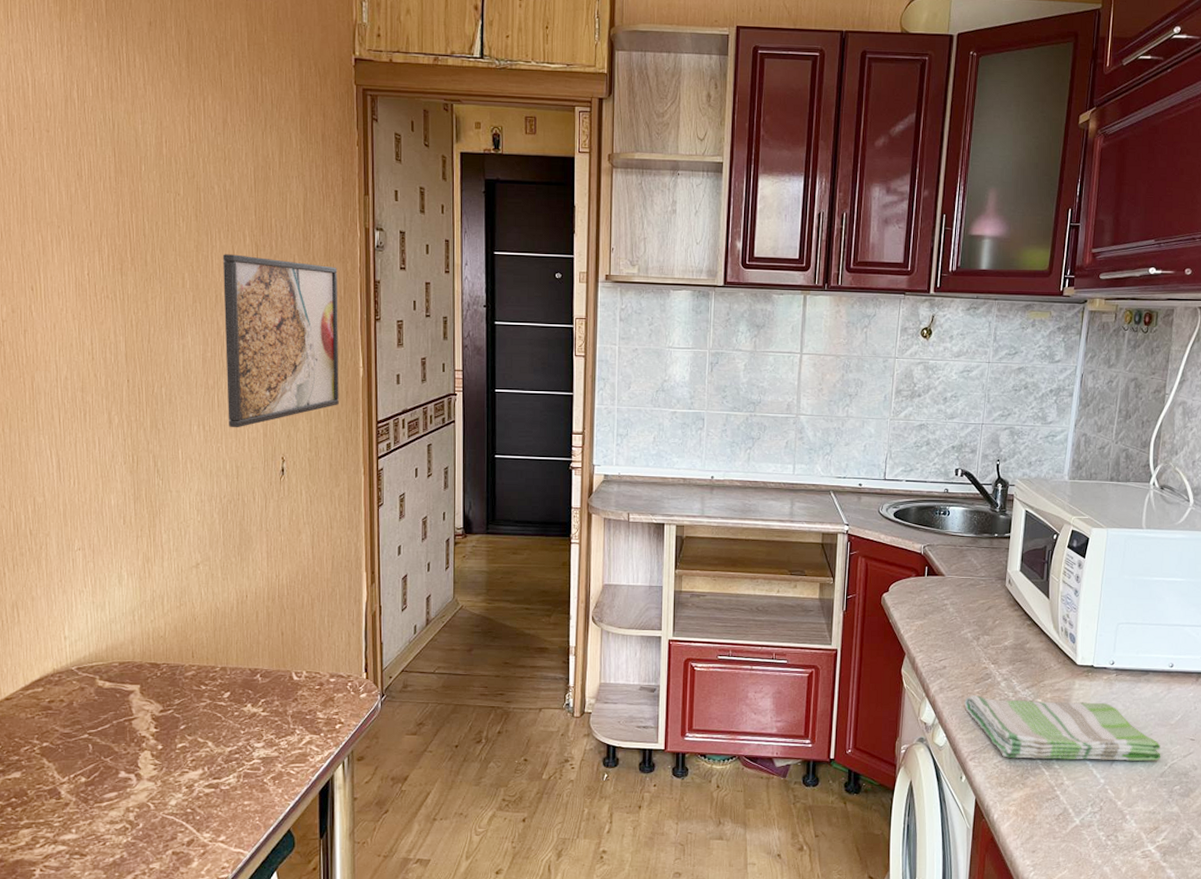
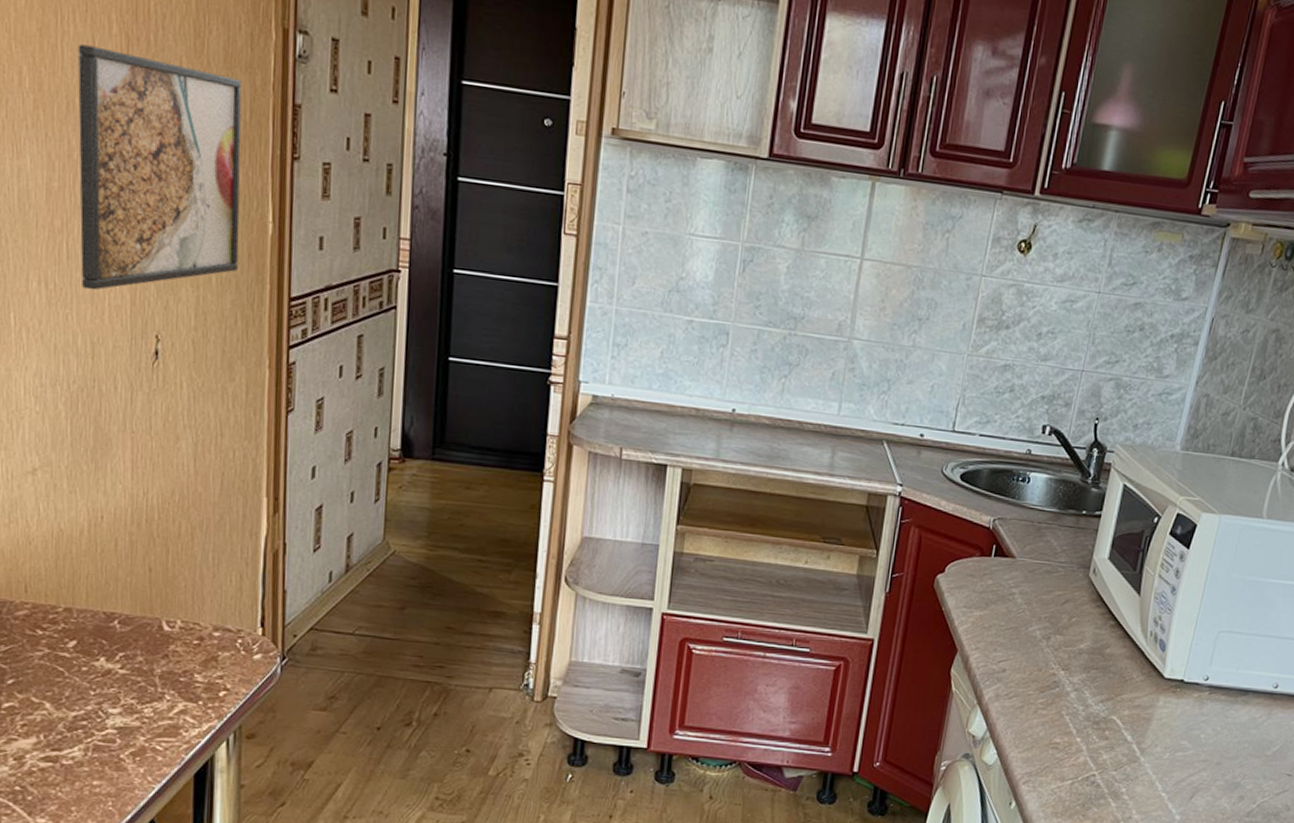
dish towel: present [964,695,1161,761] -> none [1023,706,1251,797]

